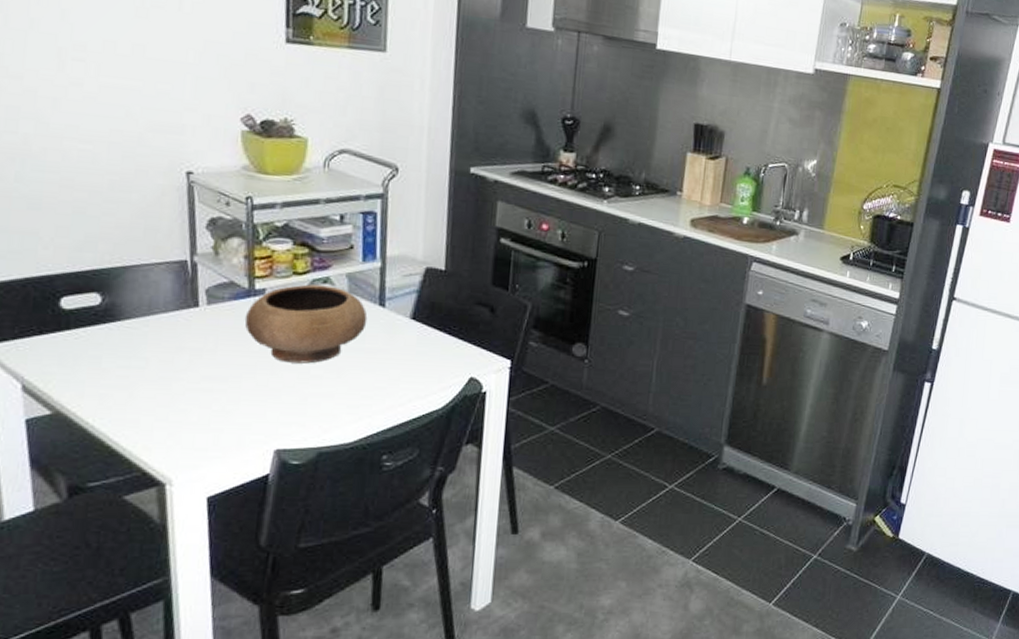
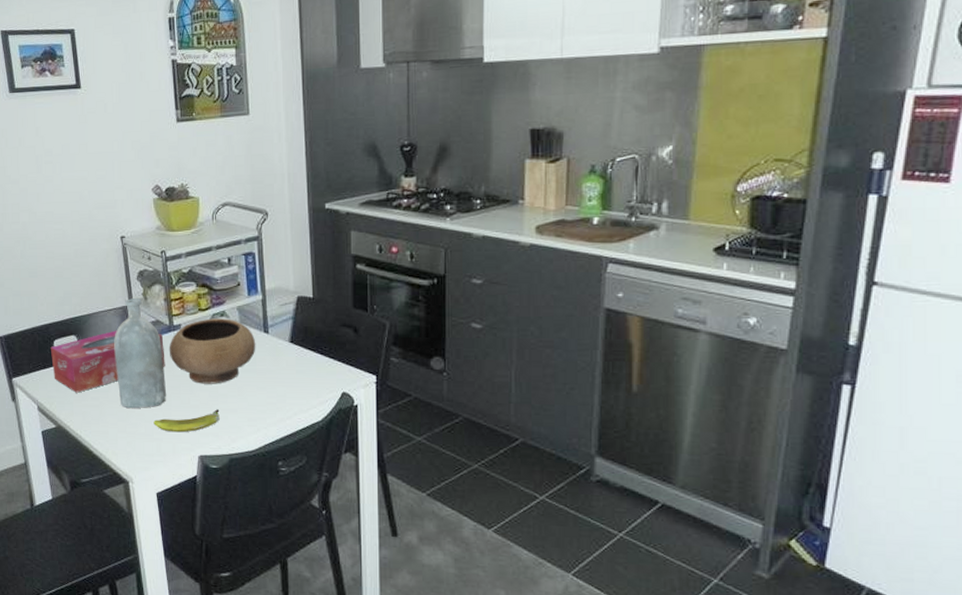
tissue box: none [53,290,238,369] -> present [50,330,165,393]
bottle: none [160,251,236,391] -> present [114,299,167,408]
banana: none [212,394,310,422] -> present [153,409,220,433]

